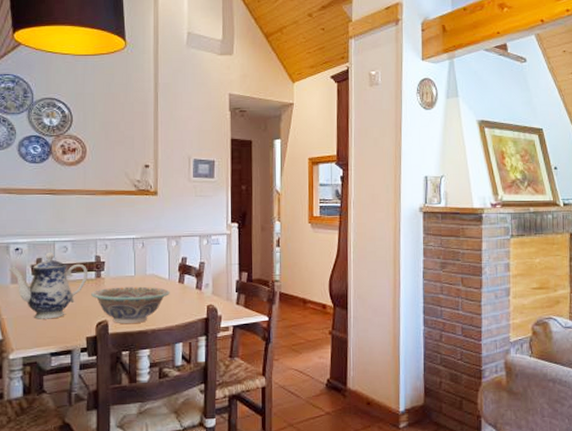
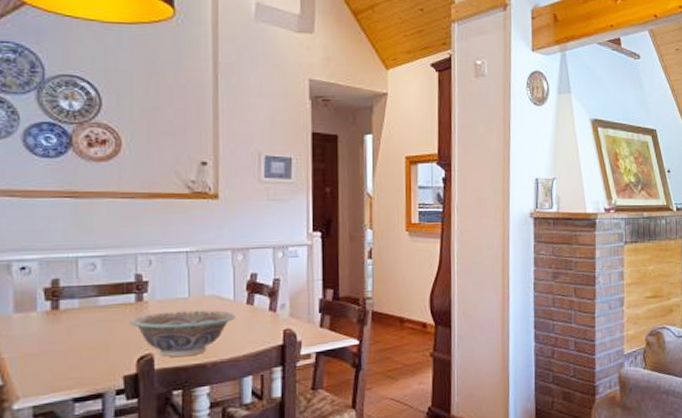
teapot: present [8,252,89,319] -> none [9,270,126,357]

